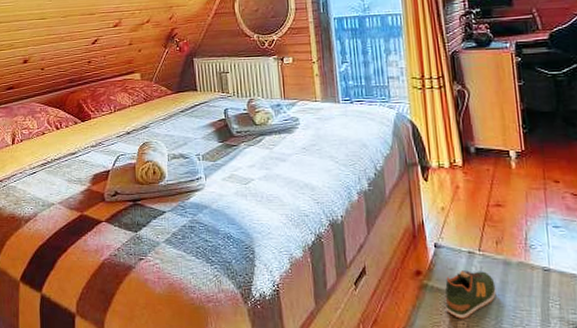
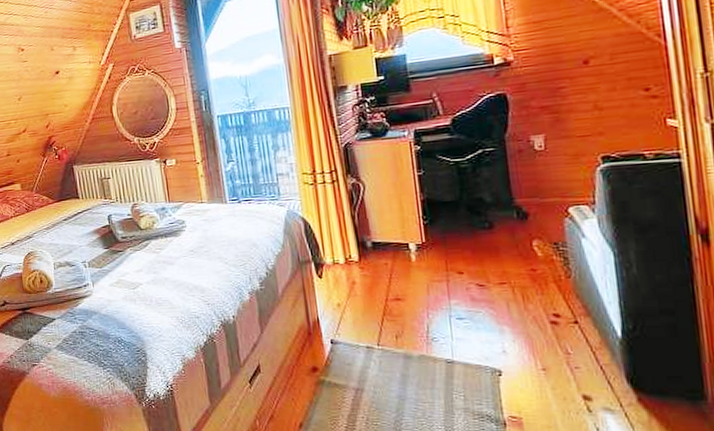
shoe: present [445,270,496,319] -> none [343,365,397,413]

